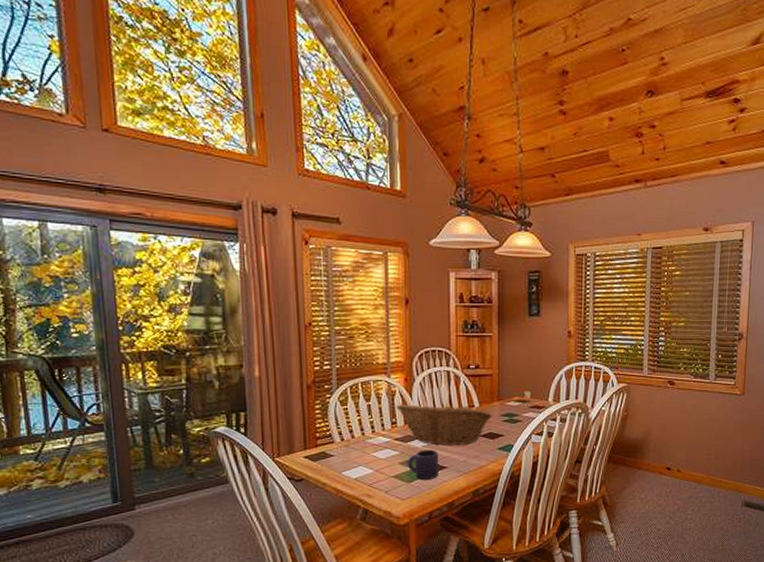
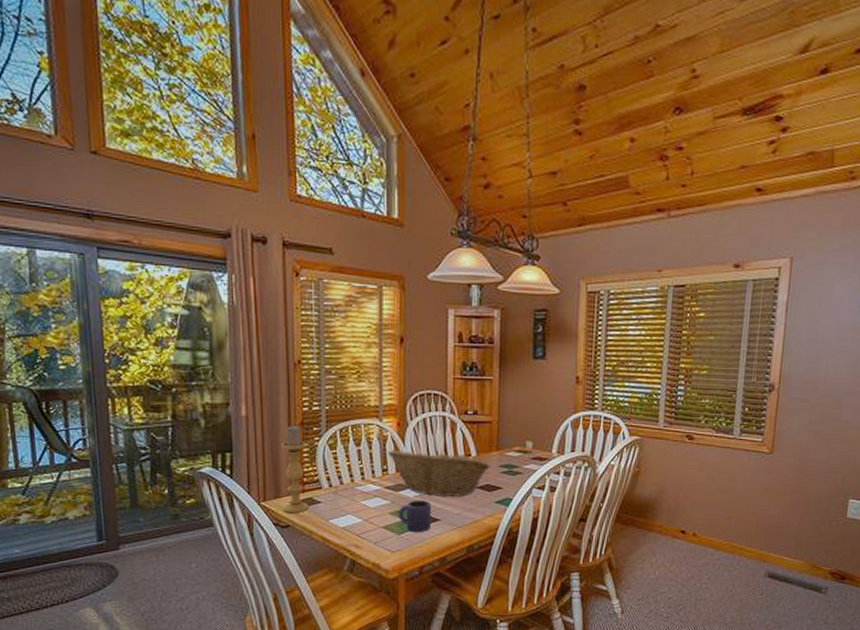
candle holder: none [294,383,322,468] -> present [281,425,309,514]

